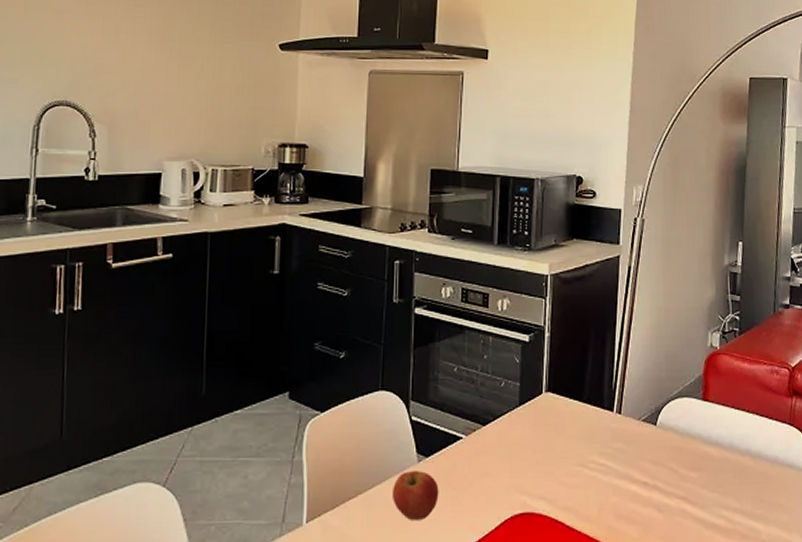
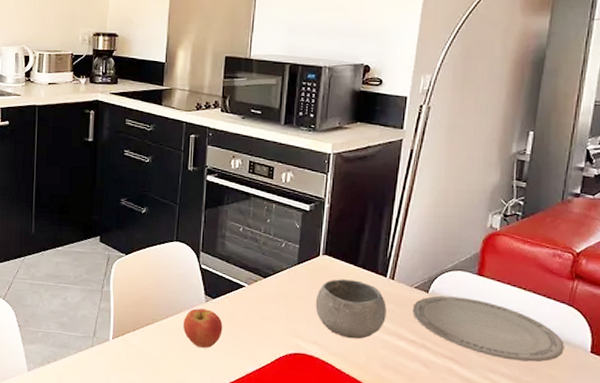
bowl: none [540,418,616,488] -> present [315,279,387,339]
plate: none [642,427,790,493] -> present [412,295,564,362]

